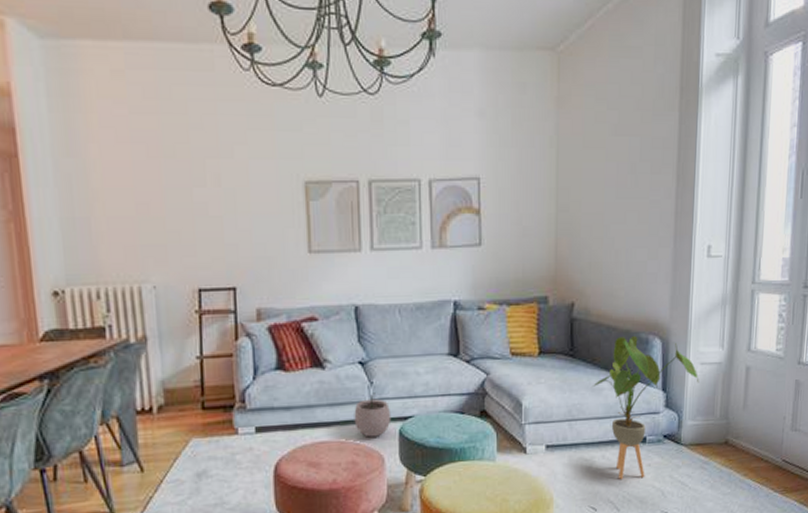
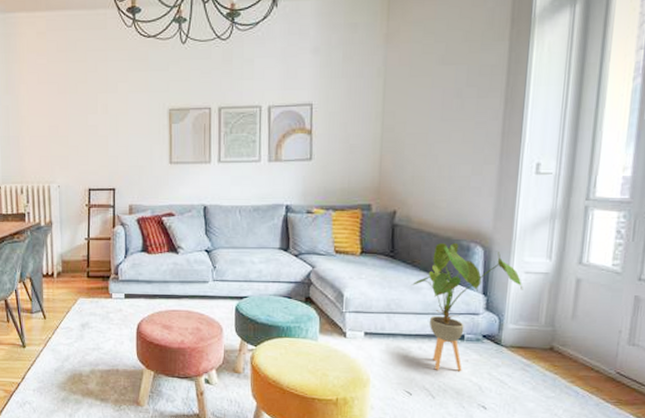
plant pot: present [354,392,392,437] -> none [200,275,230,310]

